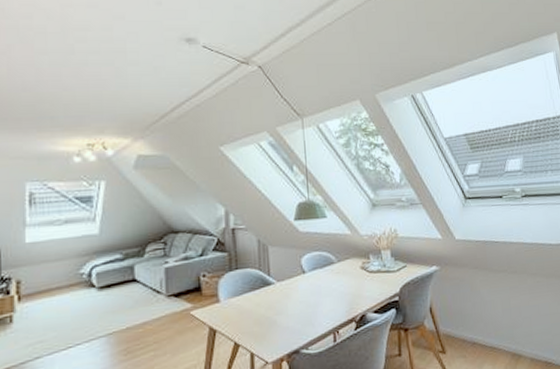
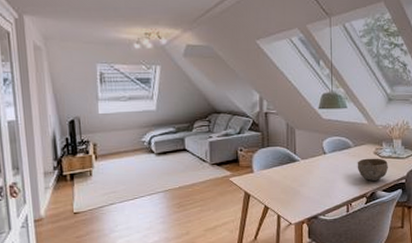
bowl: none [342,273,379,301] -> present [357,158,389,181]

